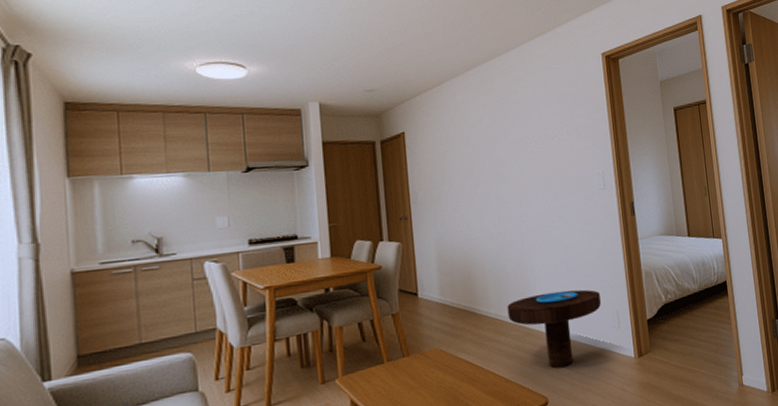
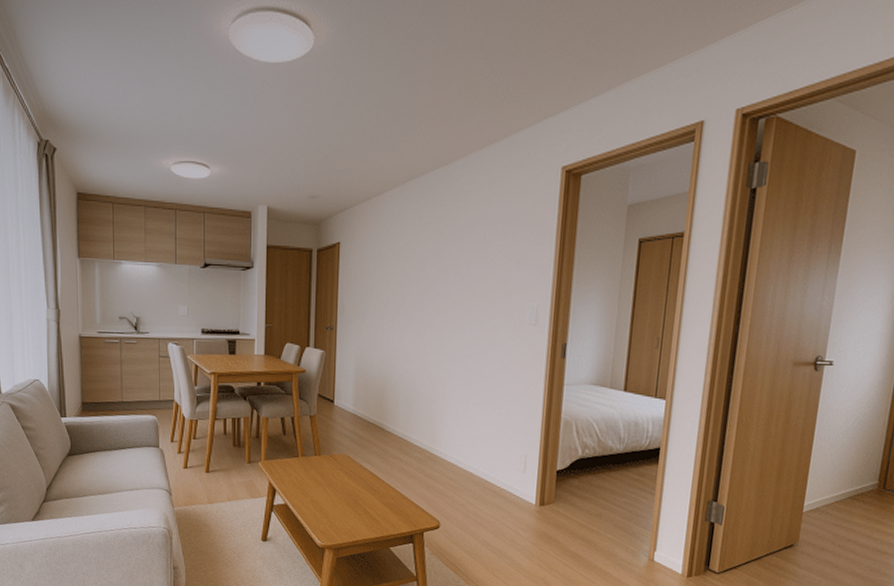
side table: present [507,289,602,368] -> none [413,422,511,498]

